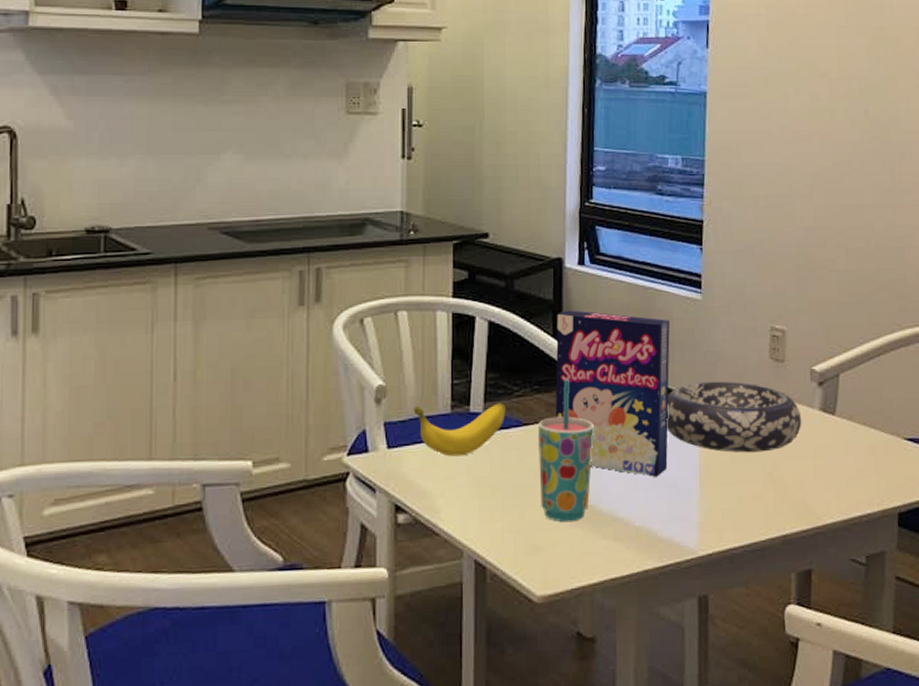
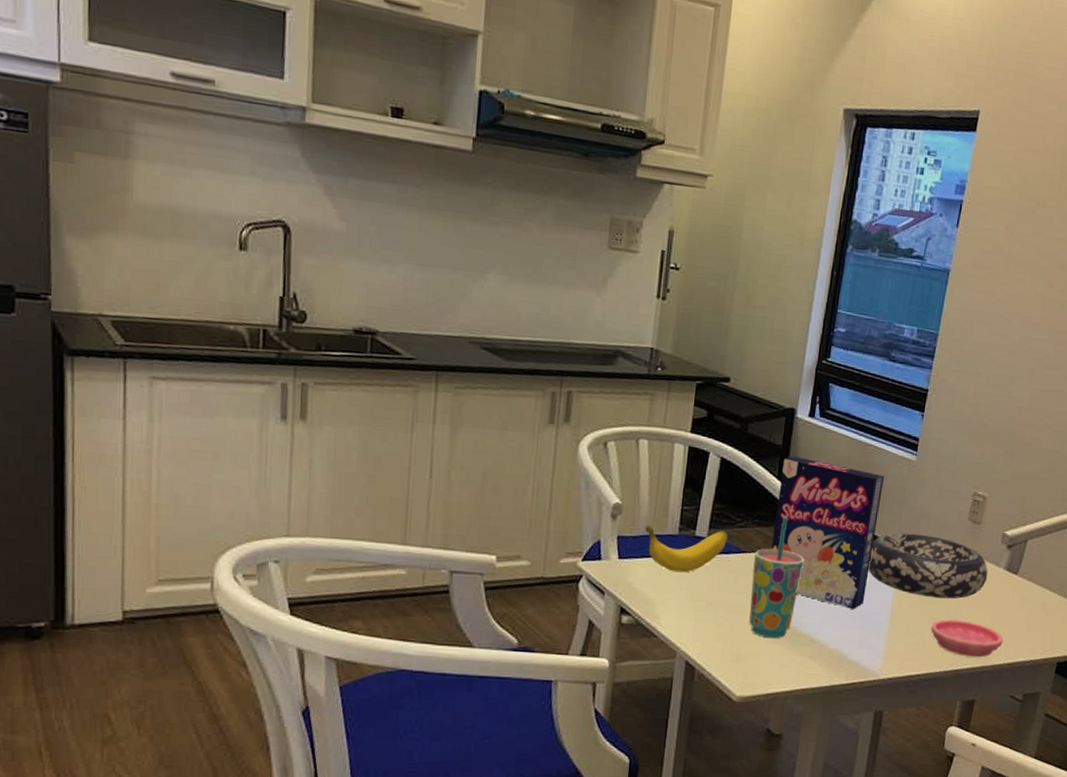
saucer: none [747,475,832,518] -> present [930,619,1003,658]

